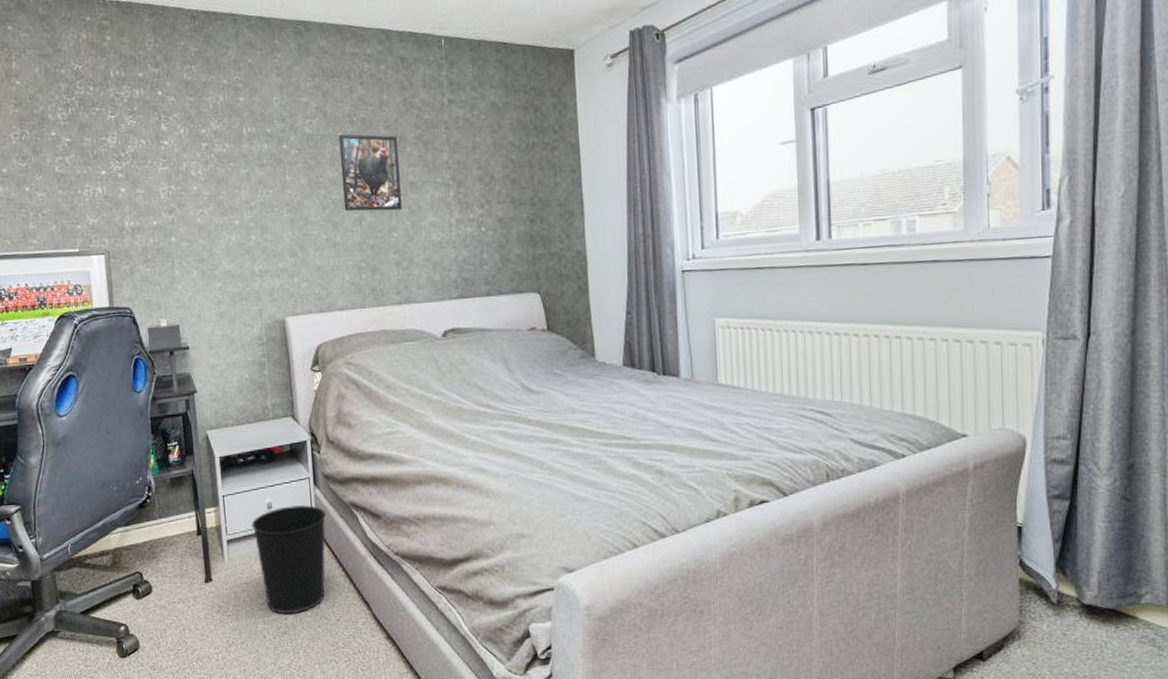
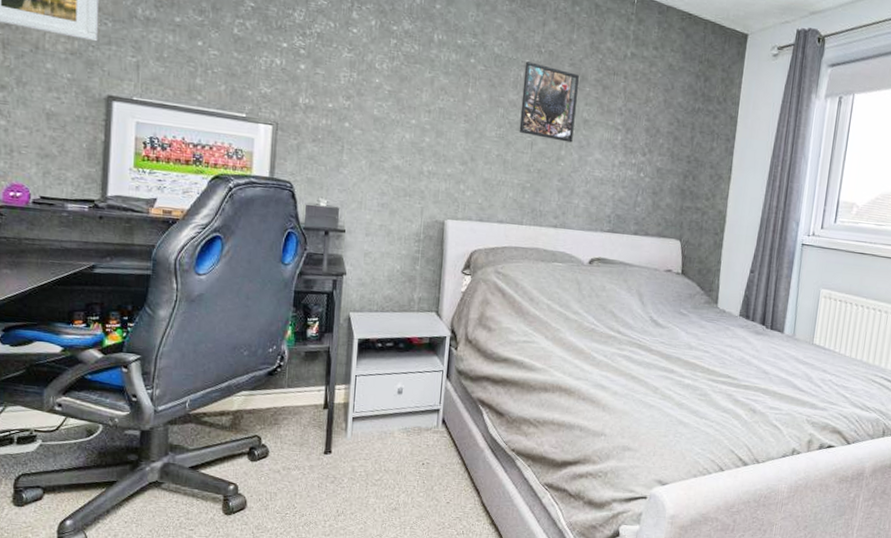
wastebasket: present [251,505,327,615] -> none [379,394,454,493]

